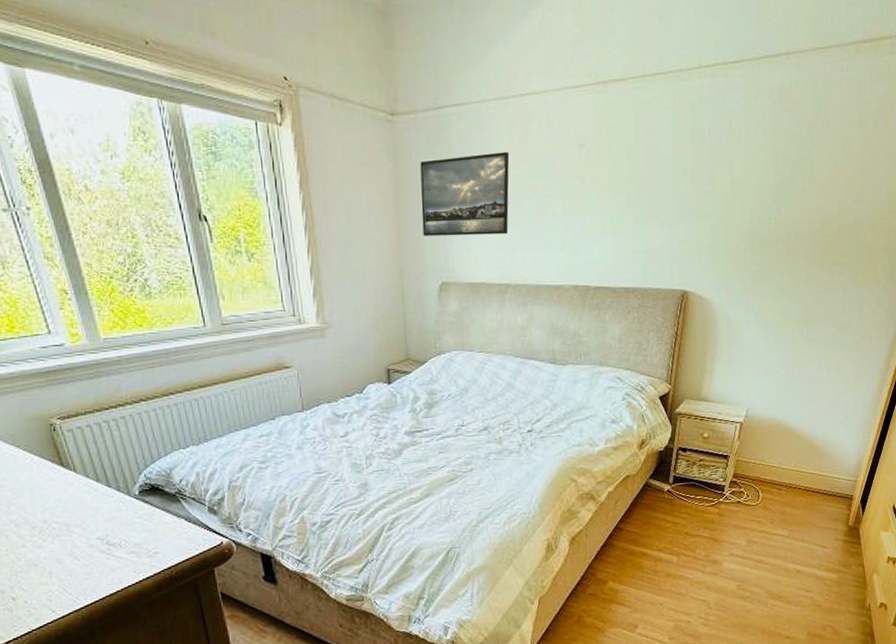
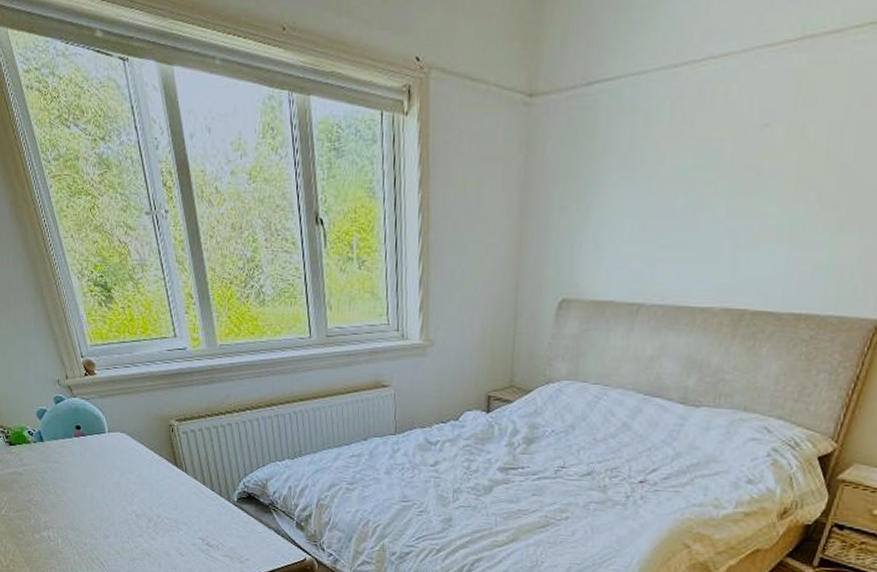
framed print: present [420,152,510,236] -> none [547,137,667,244]

